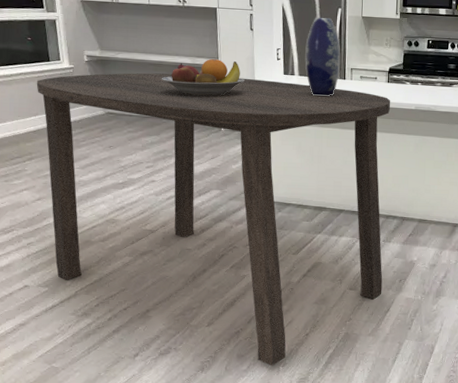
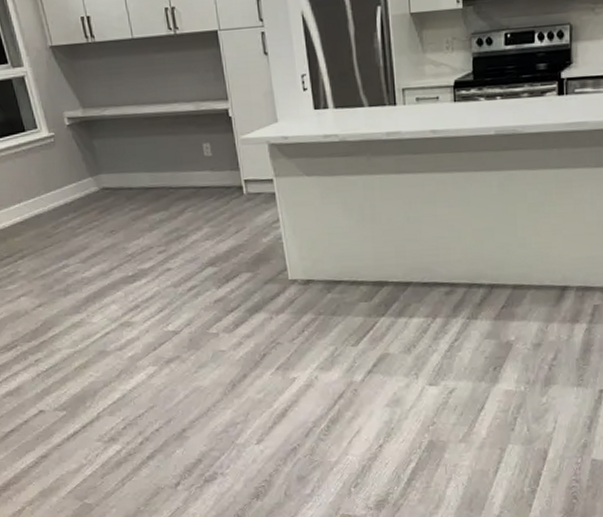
dining table: present [36,73,391,366] -> none [14,119,472,487]
fruit bowl: present [162,58,245,96] -> none [161,99,266,153]
vase: present [305,17,341,97] -> none [338,21,388,134]

